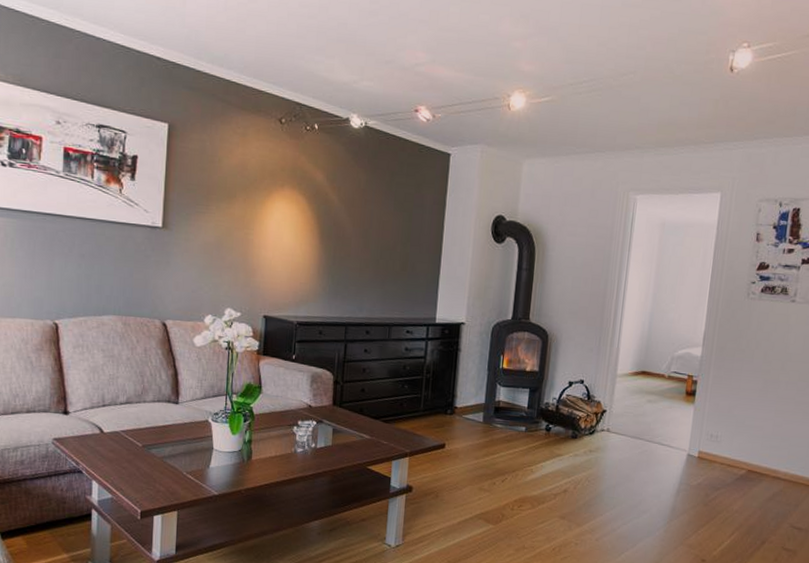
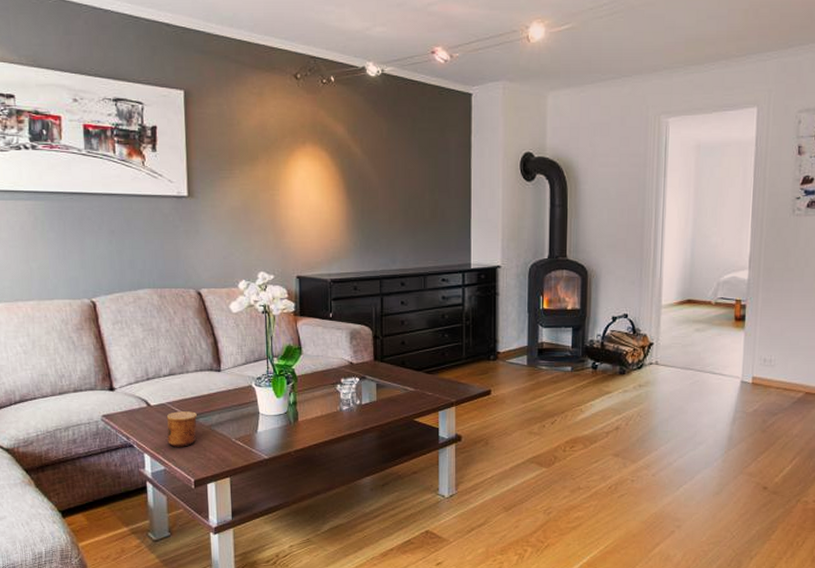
cup: none [117,440,151,477] -> present [166,411,198,447]

